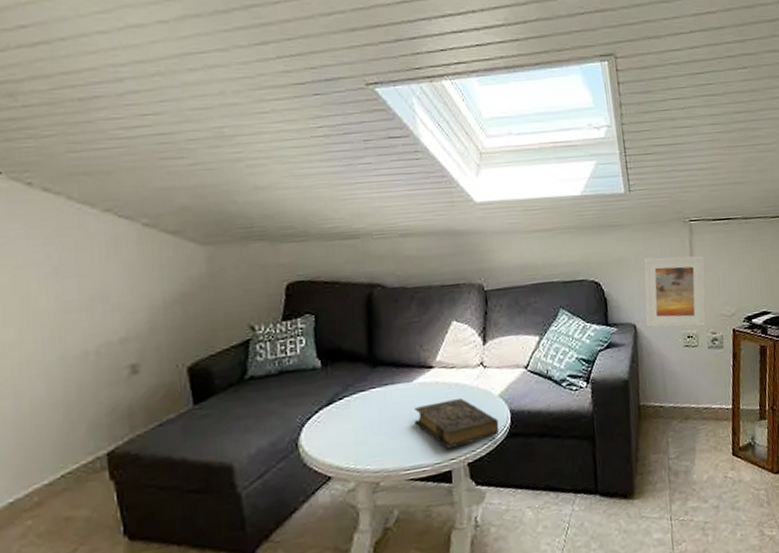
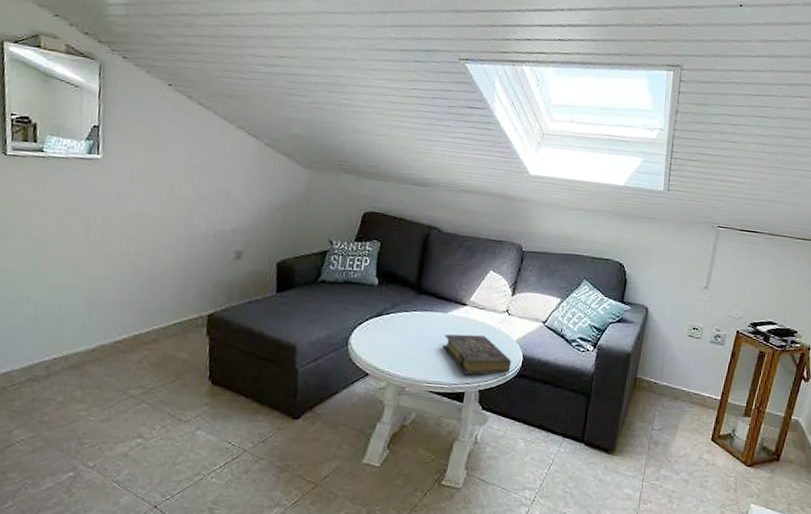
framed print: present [644,255,706,327] -> none [657,252,725,322]

